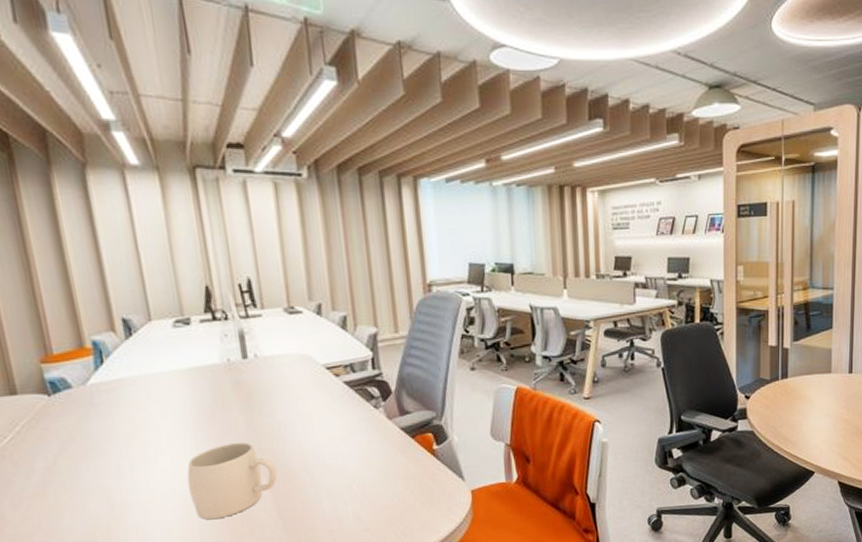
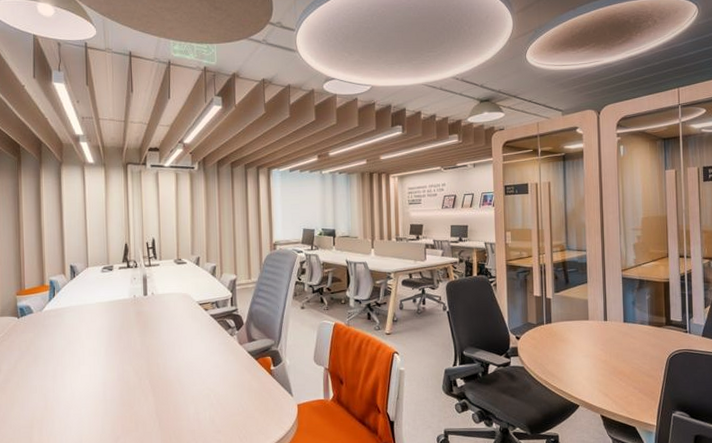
mug: present [187,442,278,520] -> none [97,357,159,416]

